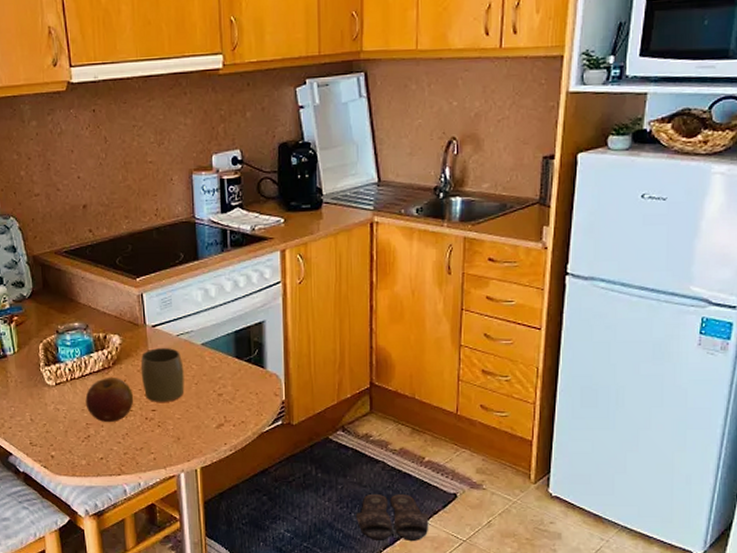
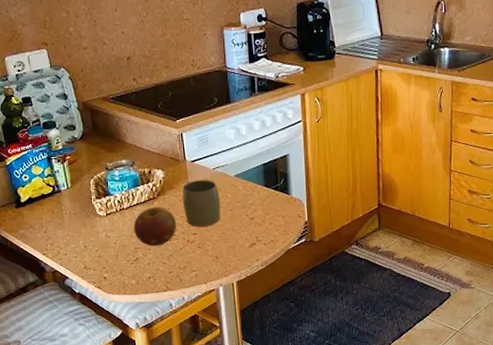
slippers: present [356,493,429,541] -> none [369,295,429,335]

